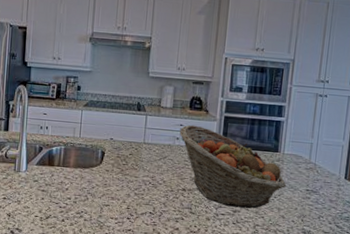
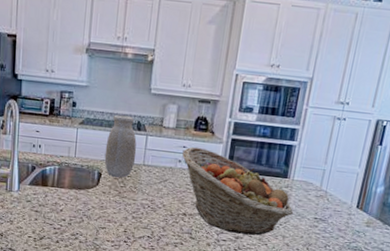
vase: none [107,97,137,156] -> present [104,115,137,178]

